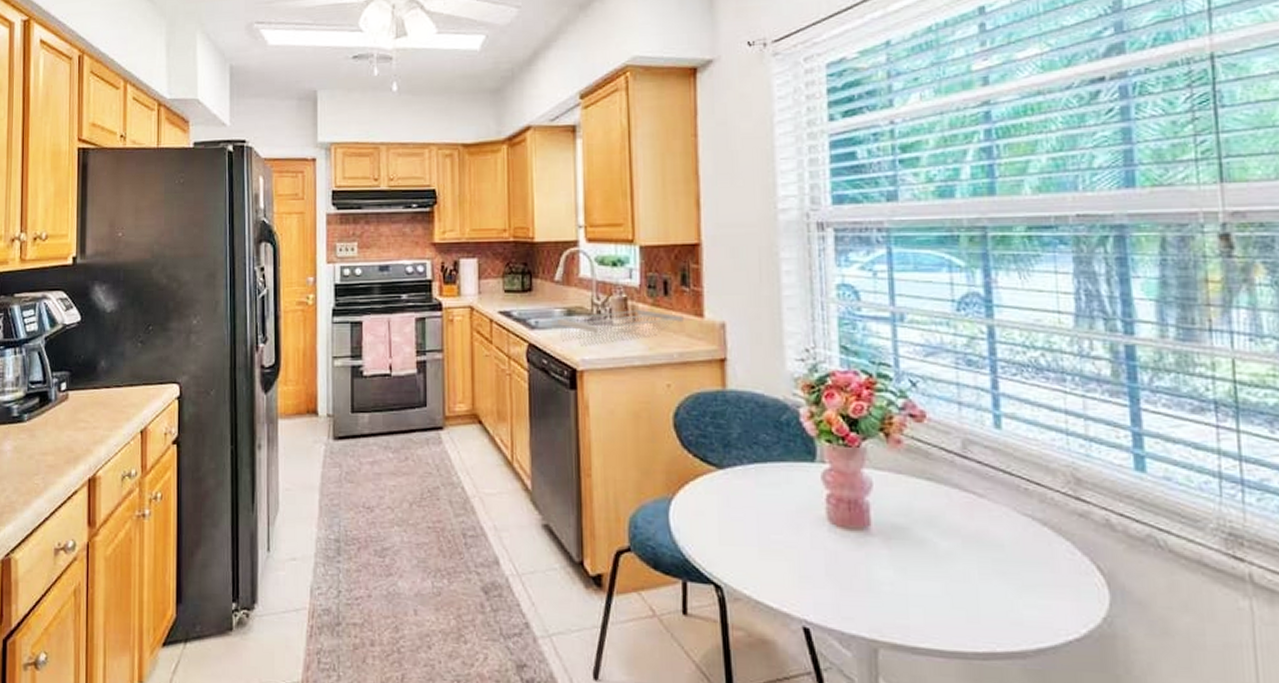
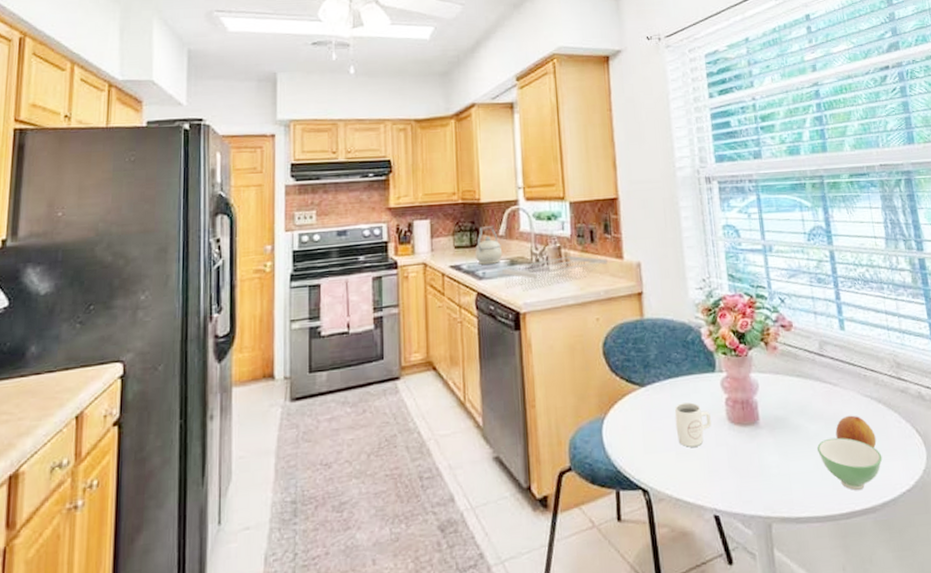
kettle: none [526,268,559,312] -> present [474,225,503,265]
mug: none [759,493,806,546] -> present [674,402,711,447]
bowl: none [949,560,1042,629] -> present [817,437,883,491]
fruit: none [976,535,1035,581] -> present [835,415,877,449]

